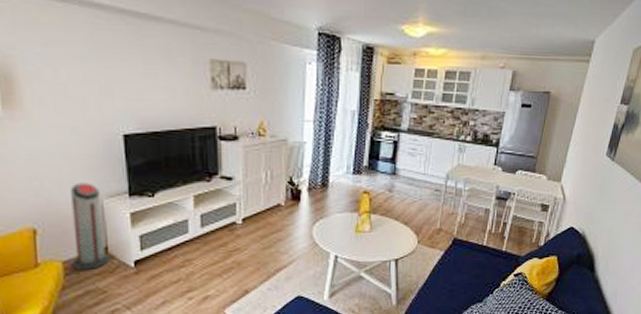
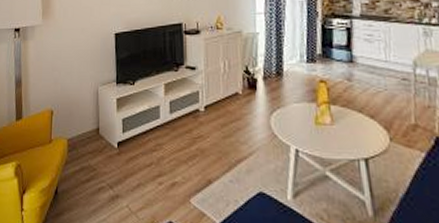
air purifier: present [71,183,111,270] -> none [74,73,100,148]

